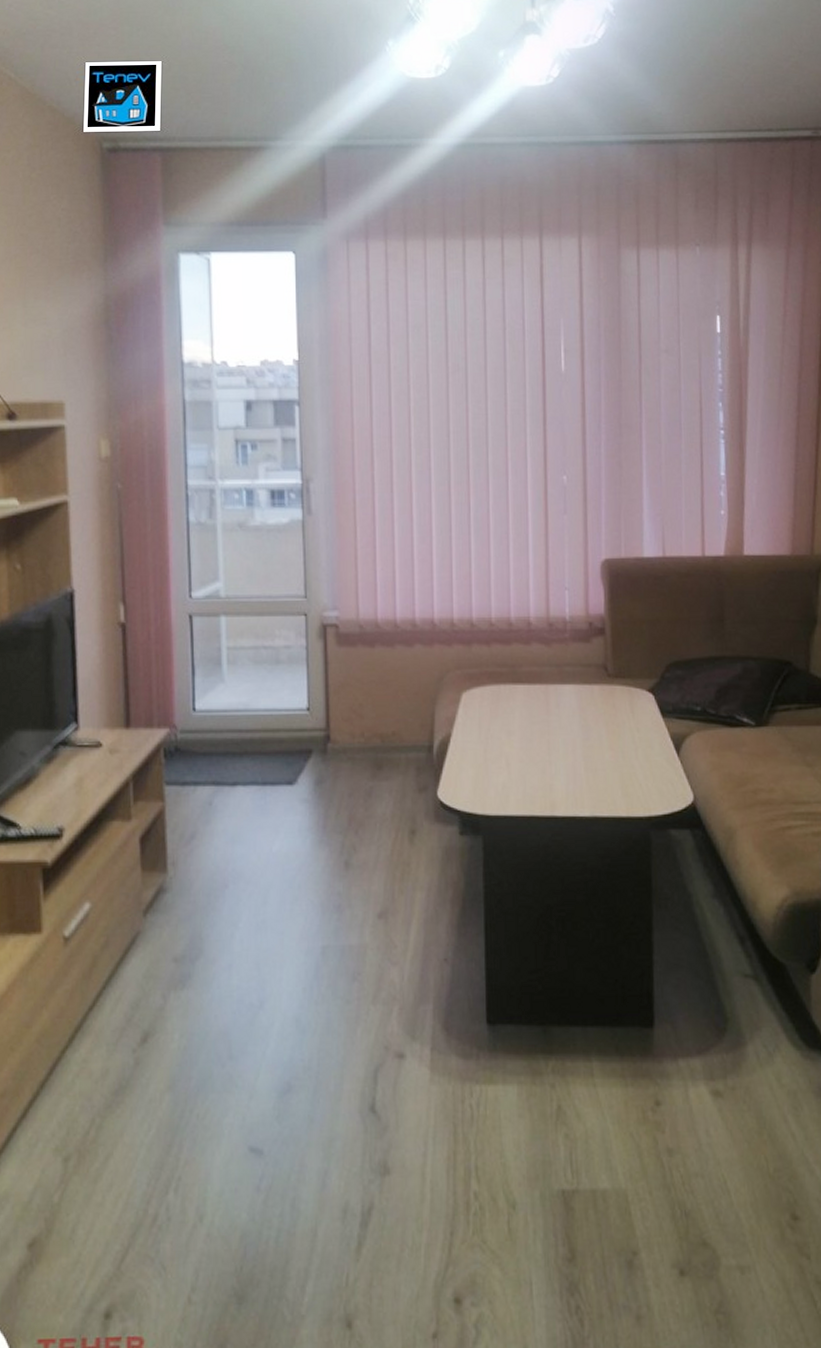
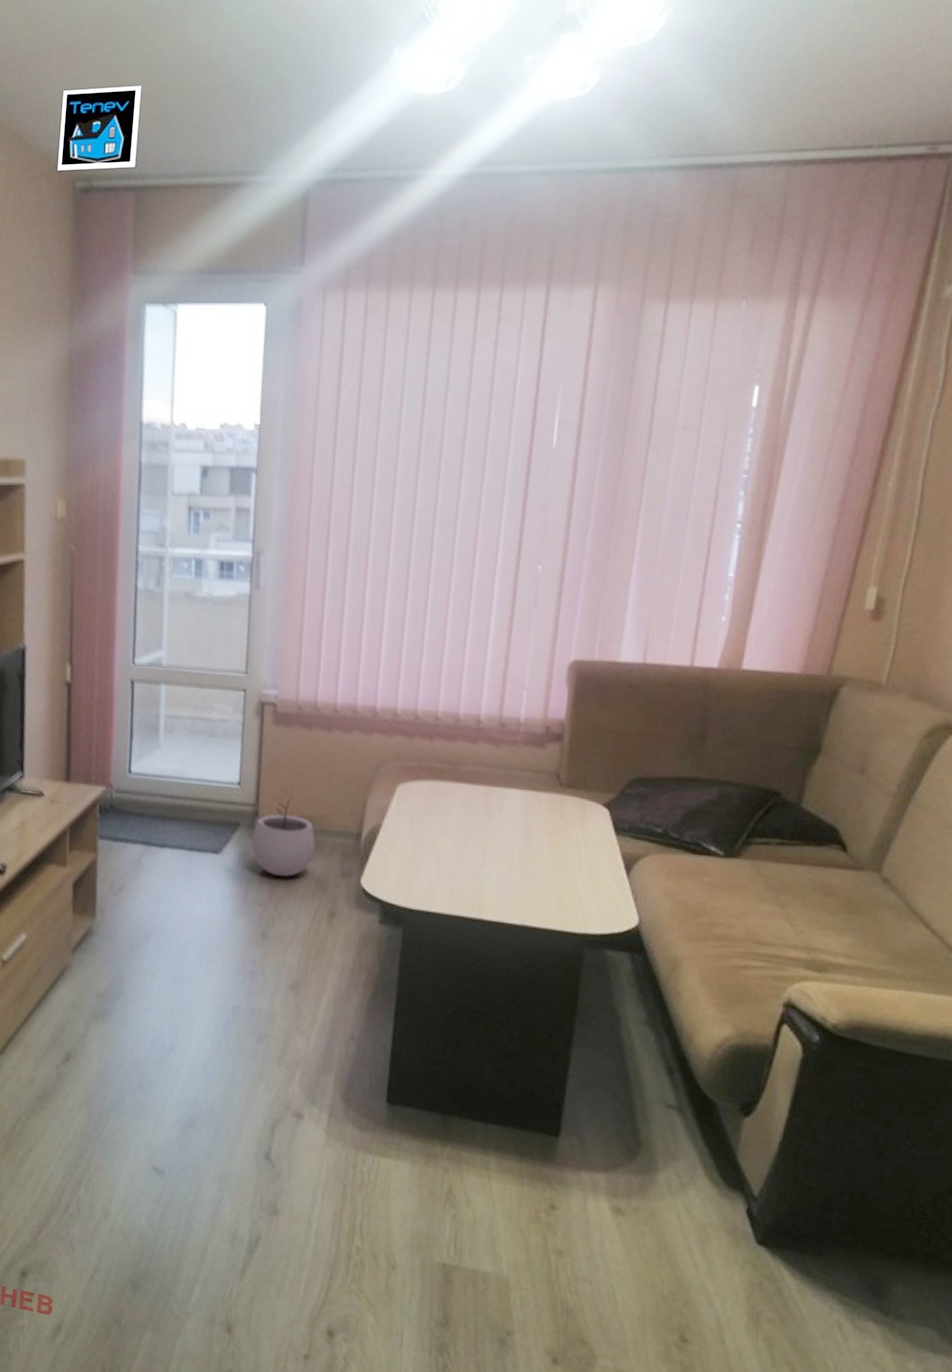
plant pot: none [326,720,389,800] -> present [252,799,316,877]

